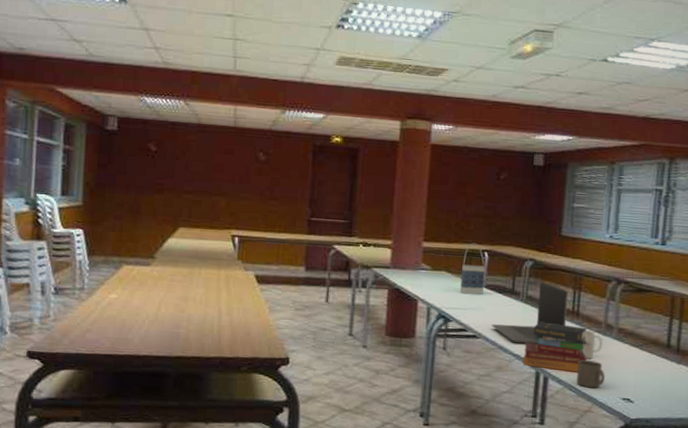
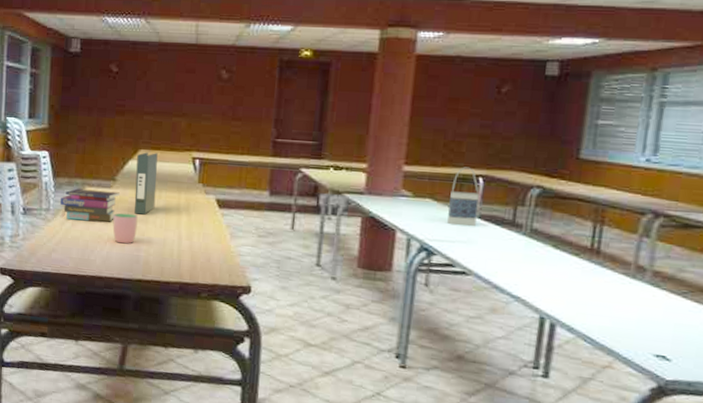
books: none [96,267,160,300] -> present [60,188,121,222]
cup: none [151,290,177,322] -> present [112,213,138,244]
binder: none [173,230,197,292] -> present [134,152,158,215]
laptop computer: present [491,281,568,345] -> none [484,212,586,286]
books: present [523,322,587,372] -> none [524,259,611,321]
cup: present [575,360,605,388] -> none [592,306,633,341]
mug: present [582,330,603,360] -> none [602,272,631,307]

